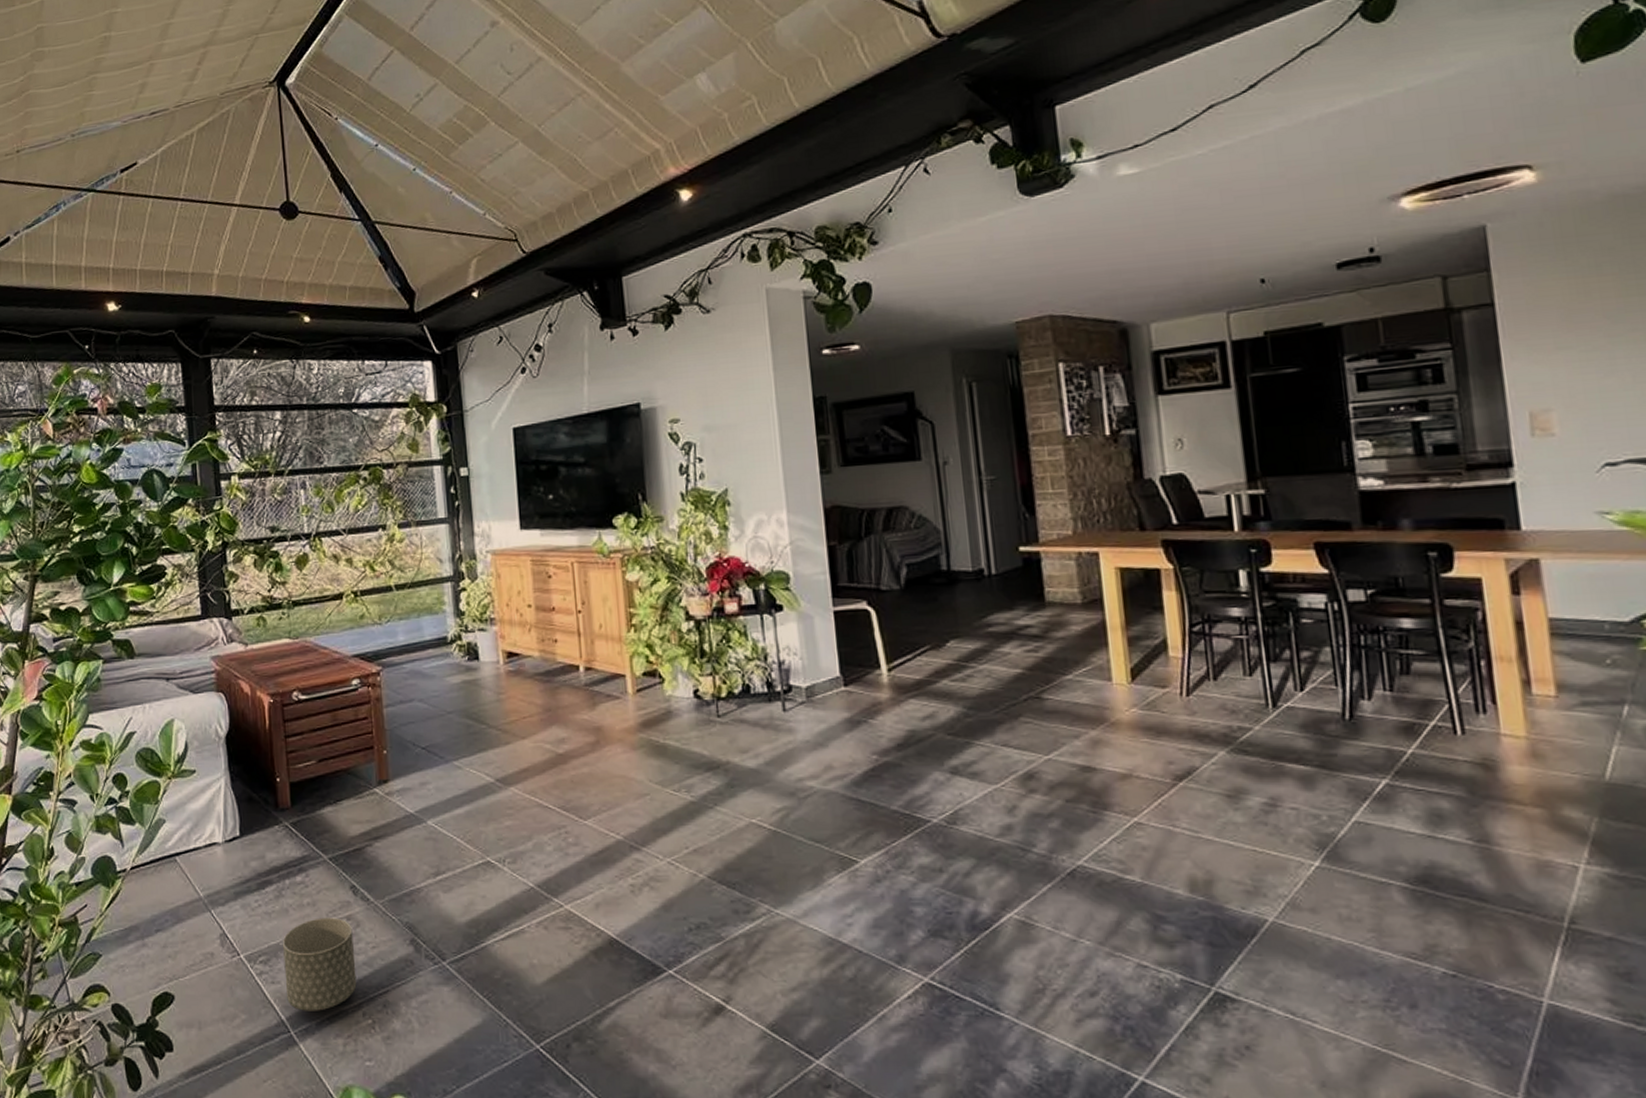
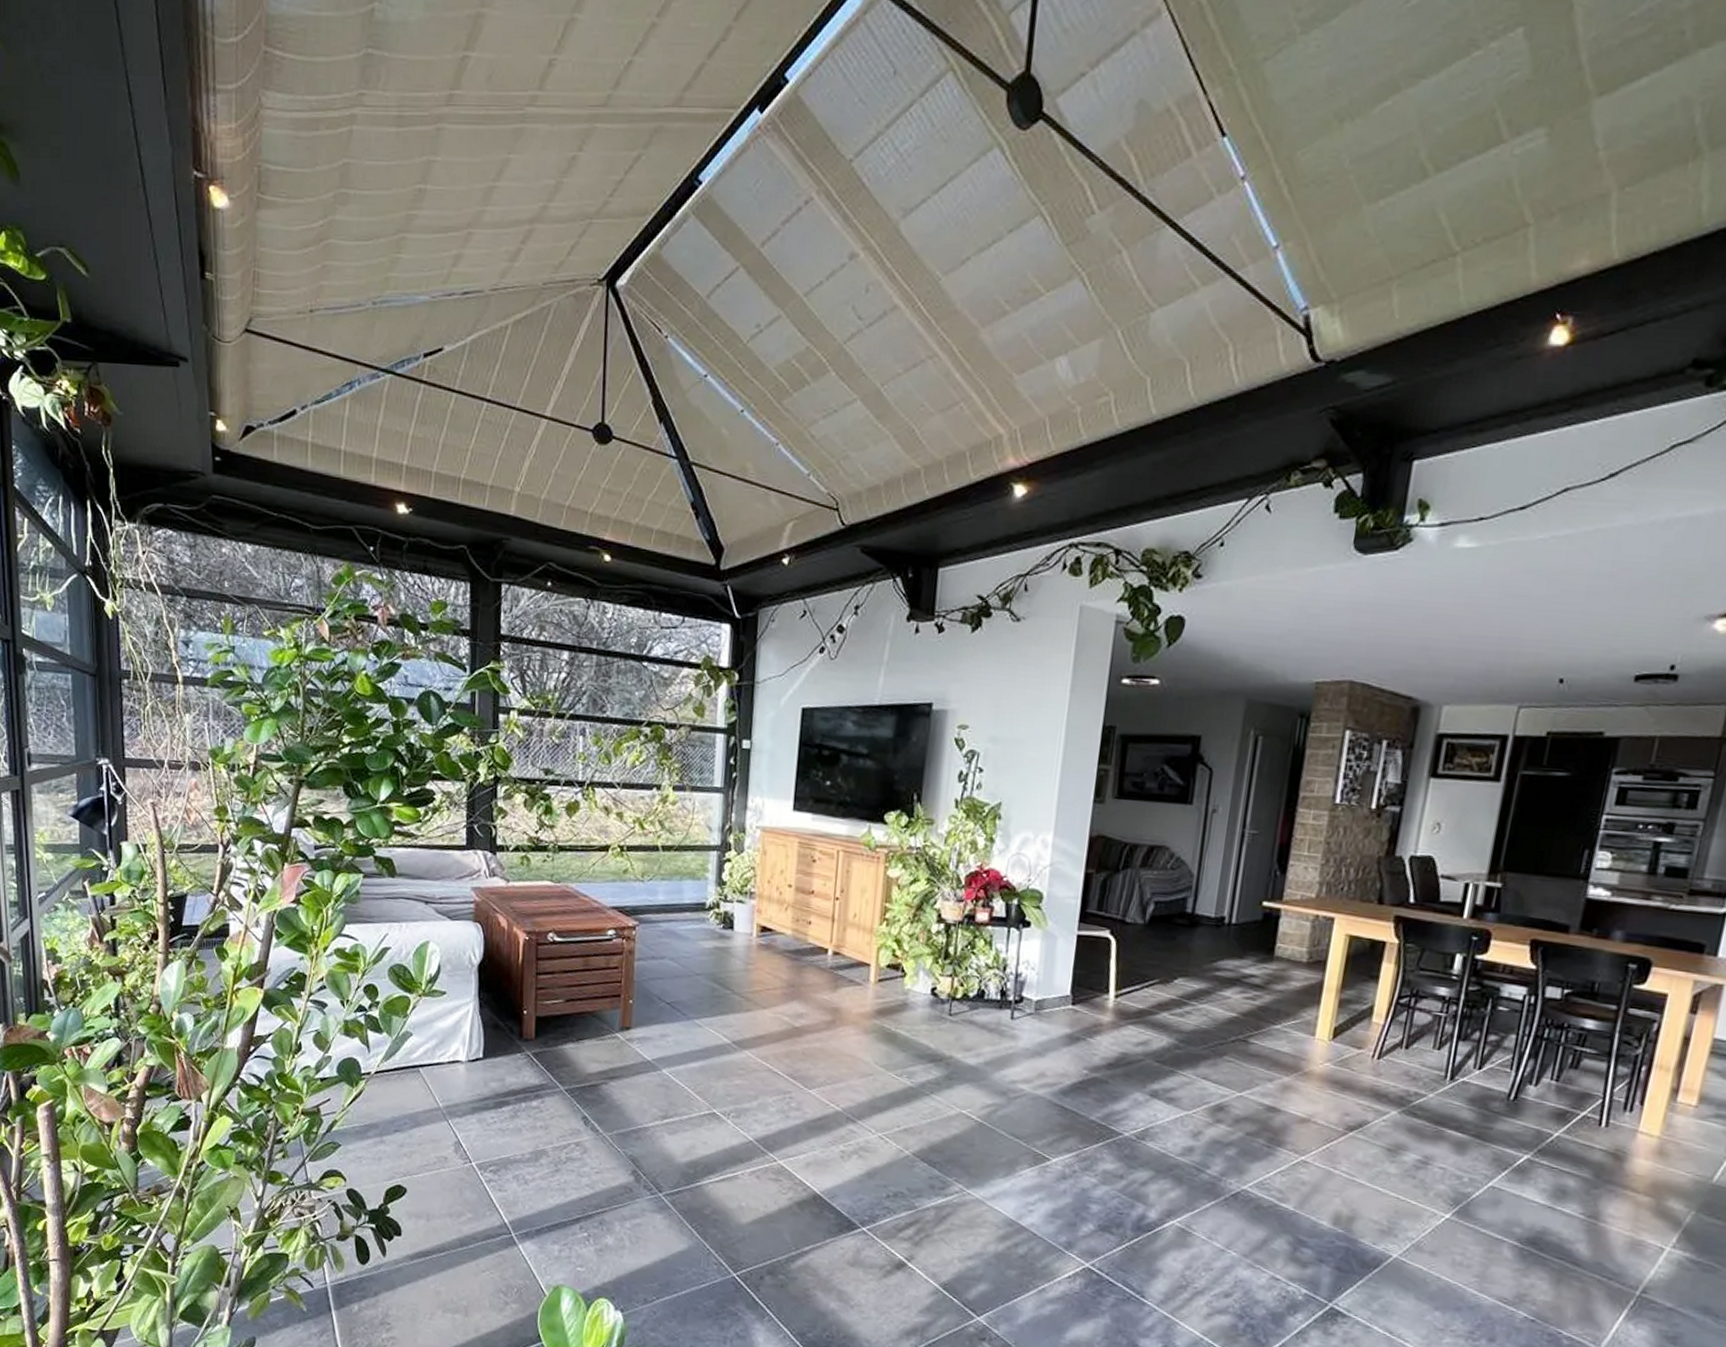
planter: present [283,917,357,1011] -> none [511,1140,580,1220]

